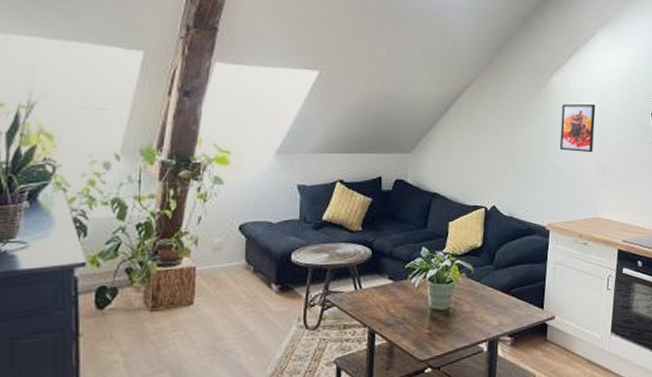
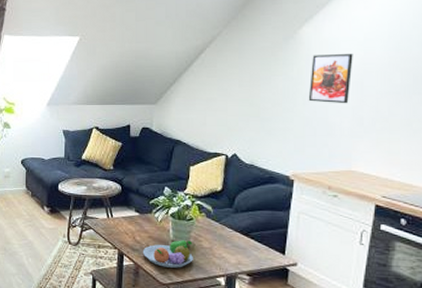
fruit bowl: none [397,306,454,341] -> present [142,240,193,268]

